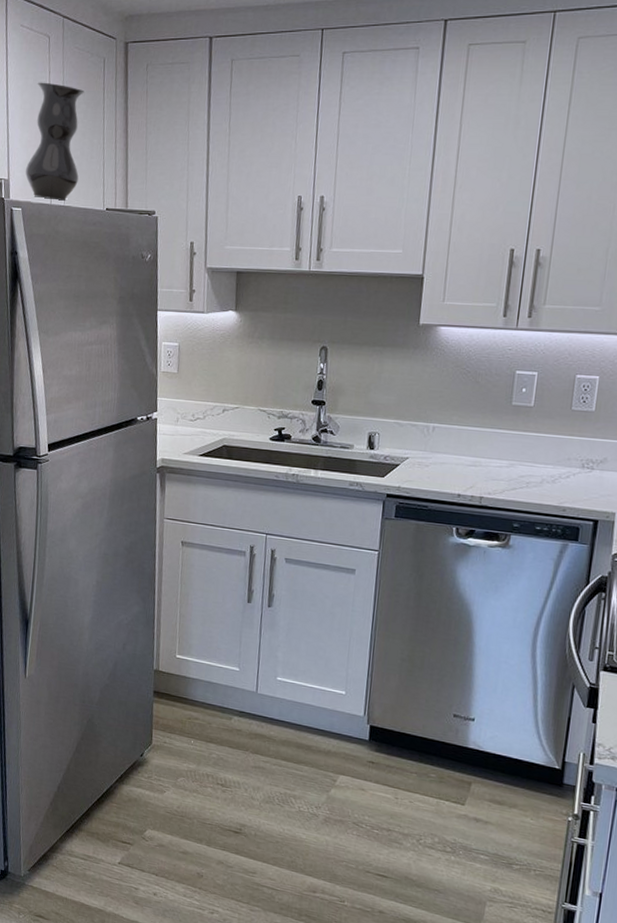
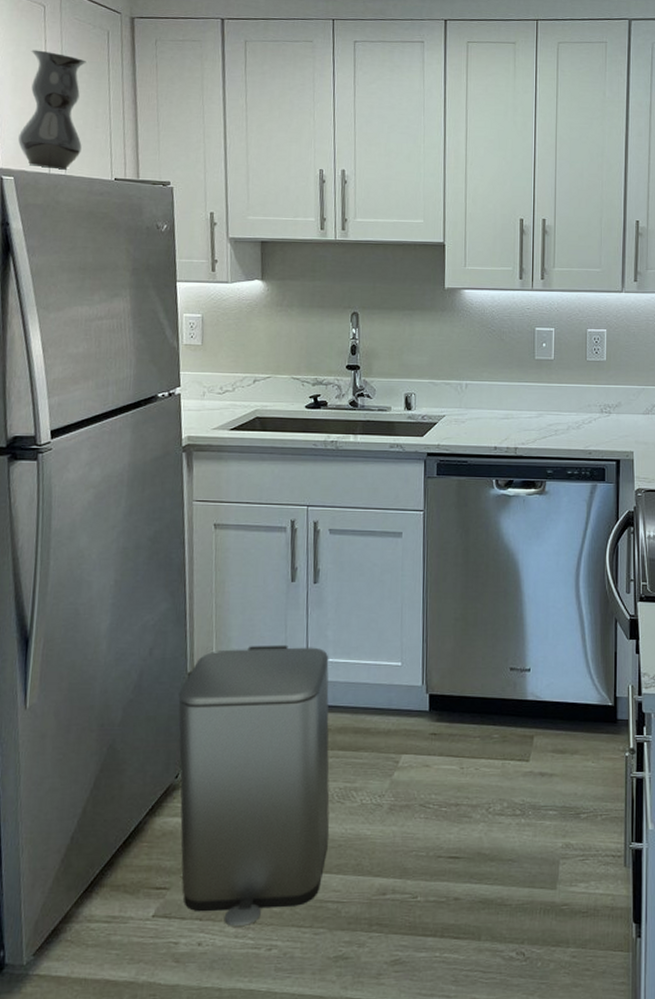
pedal bin: none [142,654,278,890] -> present [178,644,330,927]

